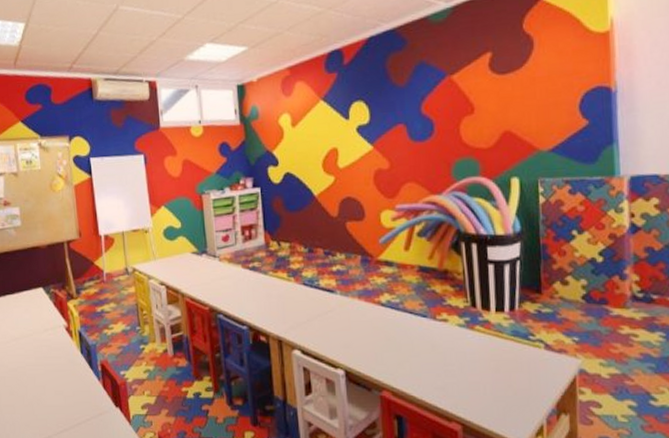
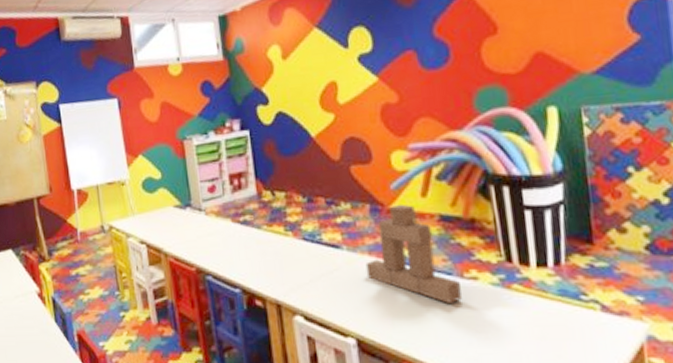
toy blocks: none [355,256,433,341] -> present [365,204,462,303]

